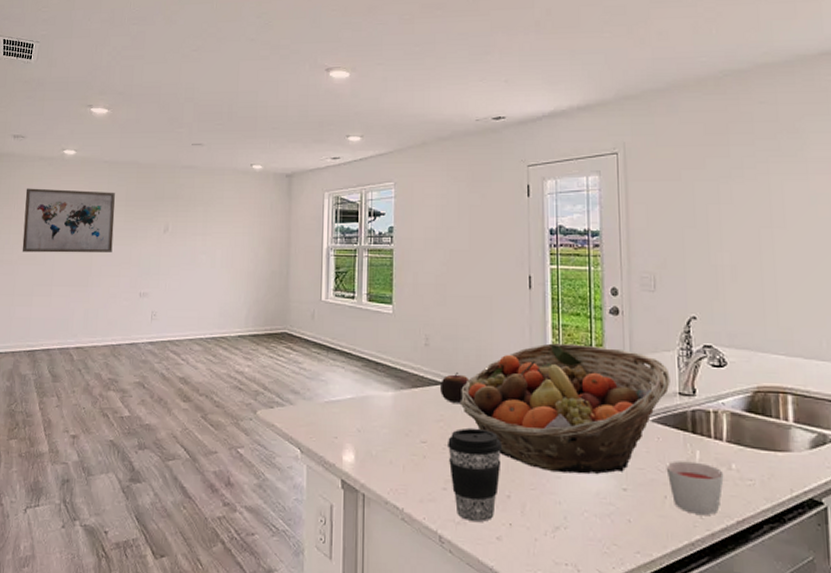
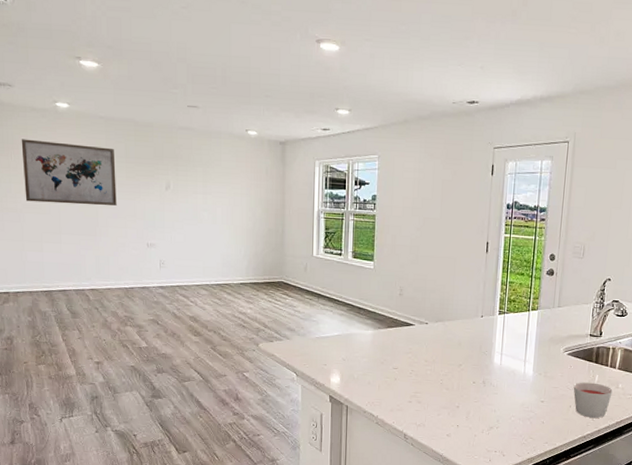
apple: present [441,373,470,403] -> none [410,317,434,340]
coffee cup: present [448,428,503,522] -> none [414,358,456,424]
fruit basket: present [459,343,670,475] -> none [425,296,585,392]

